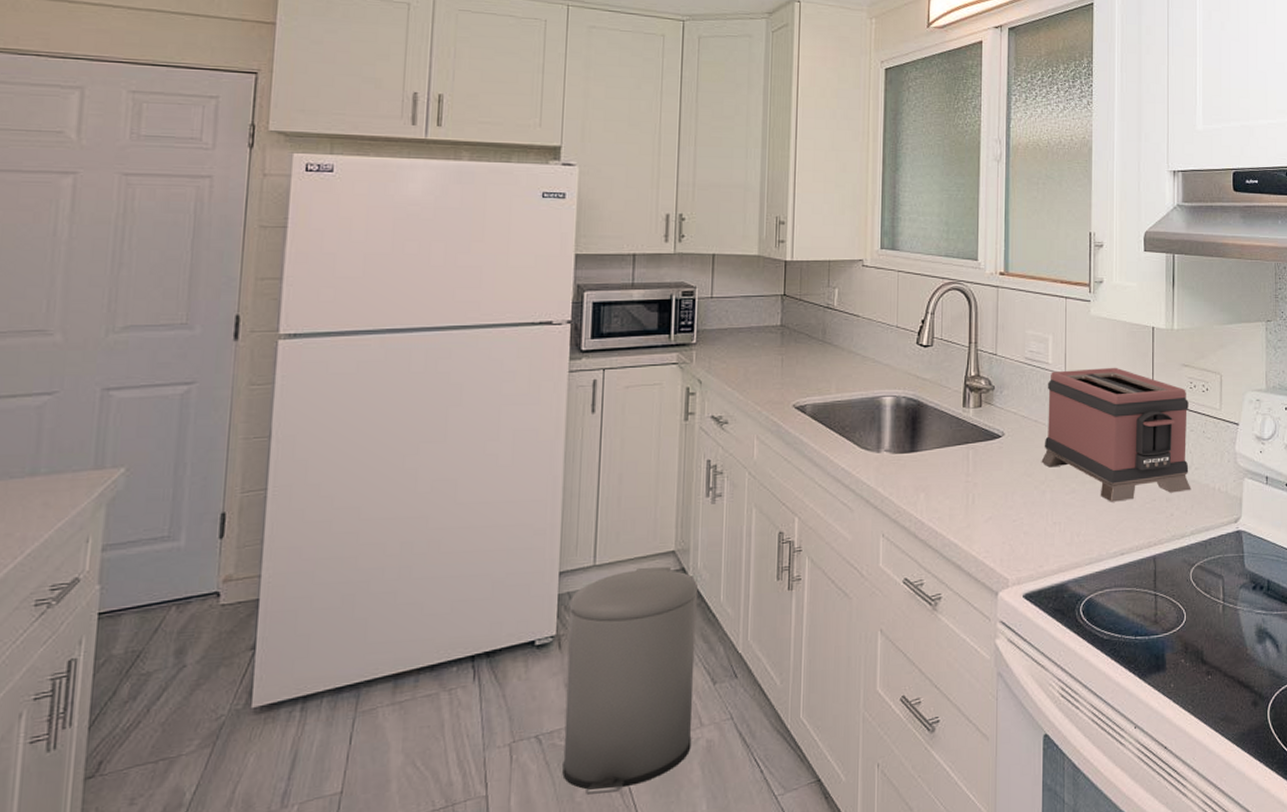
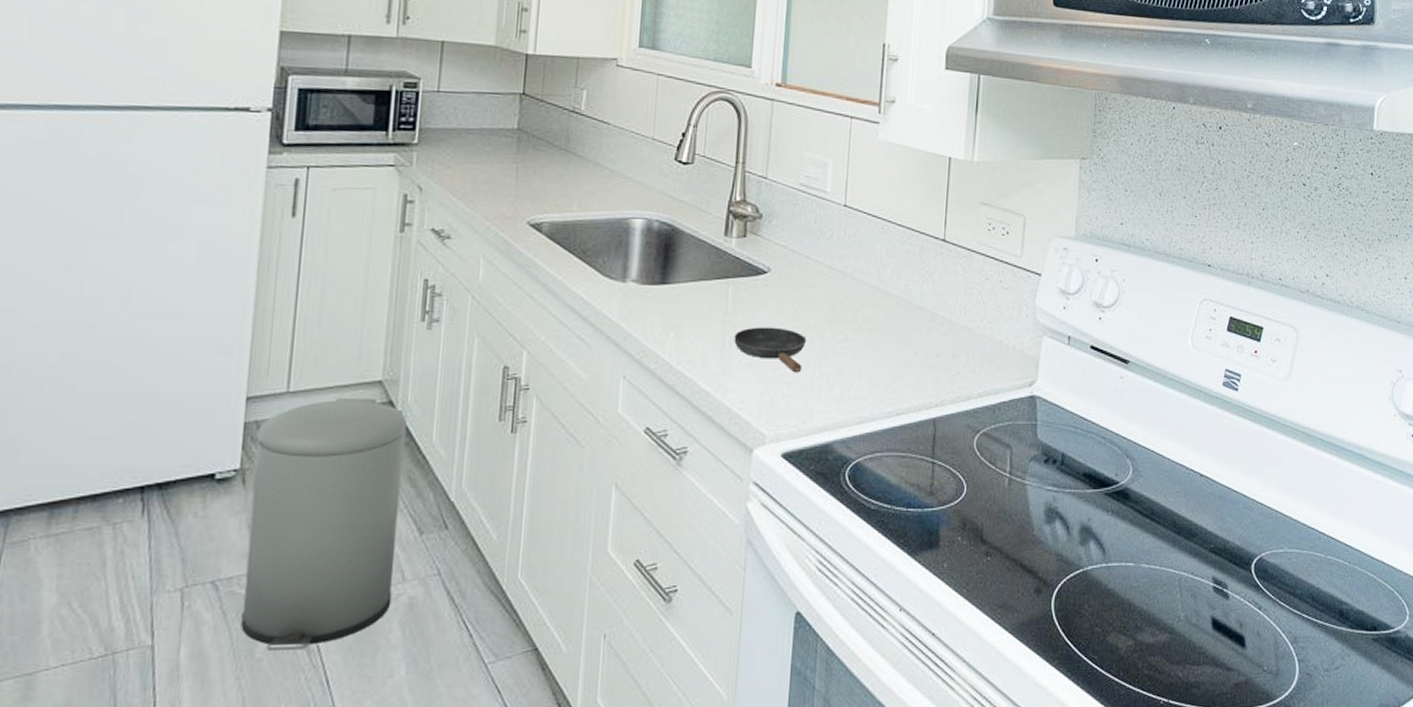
frying pan: none [976,484,1039,523] -> present [734,327,807,373]
toaster: present [1041,367,1191,502] -> none [811,200,986,355]

